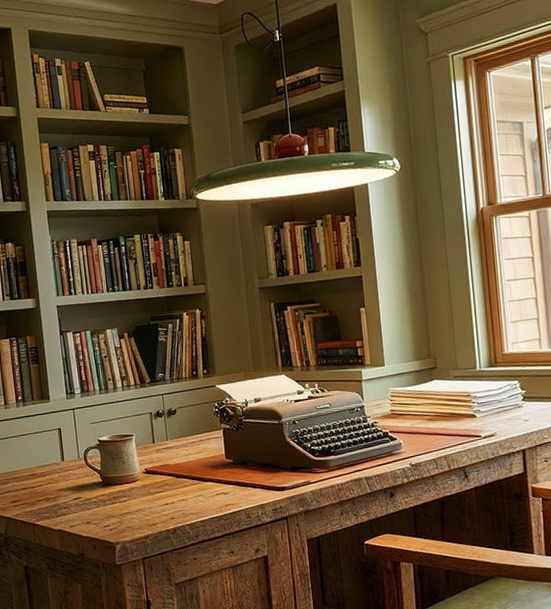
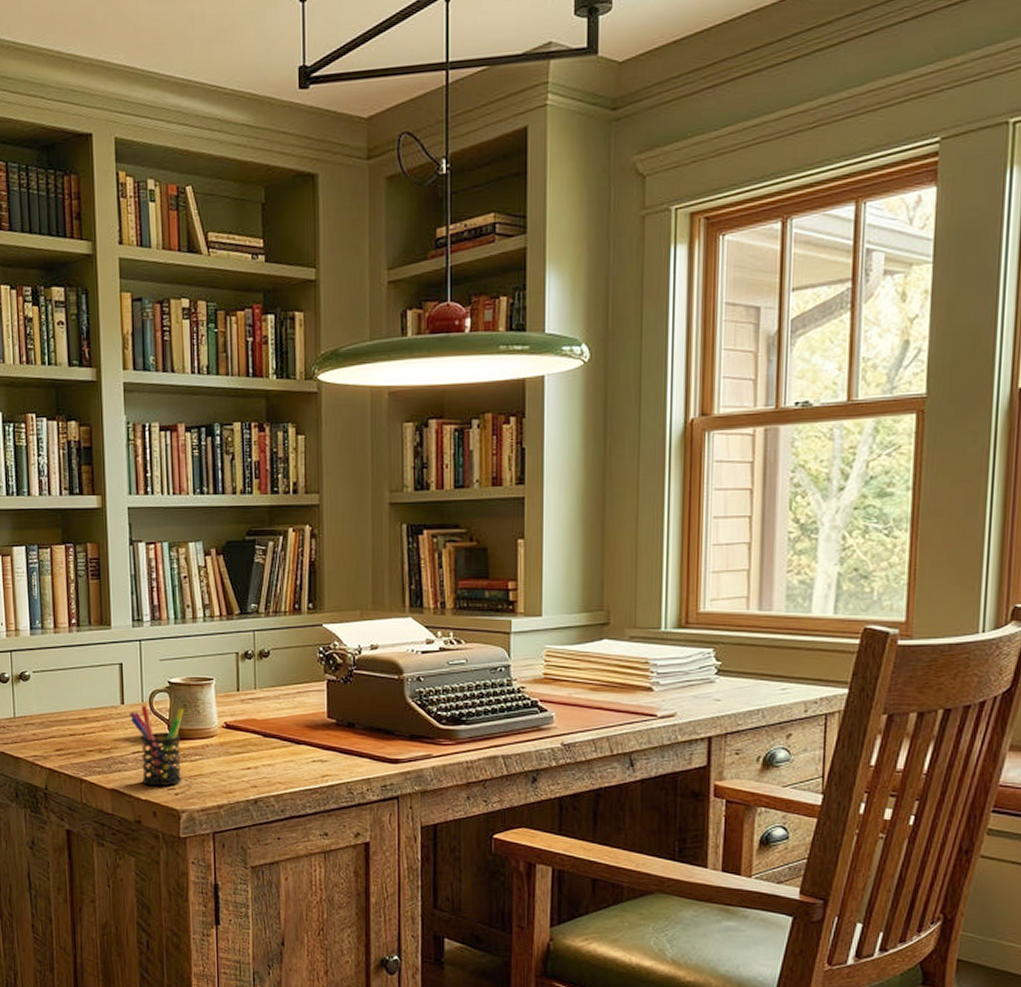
pen holder: none [69,460,115,525] -> present [130,706,184,787]

